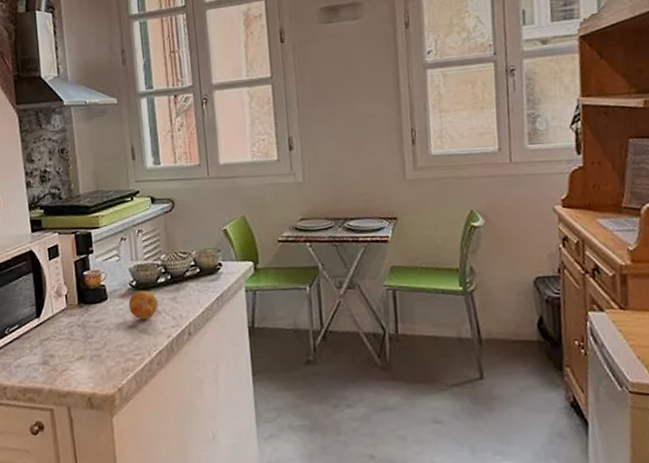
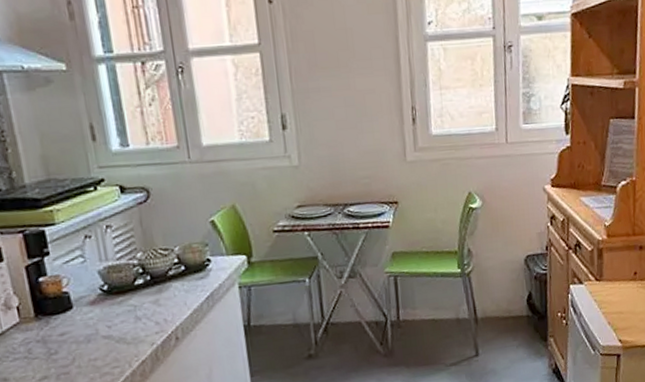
fruit: present [128,290,159,320] -> none [100,295,138,328]

